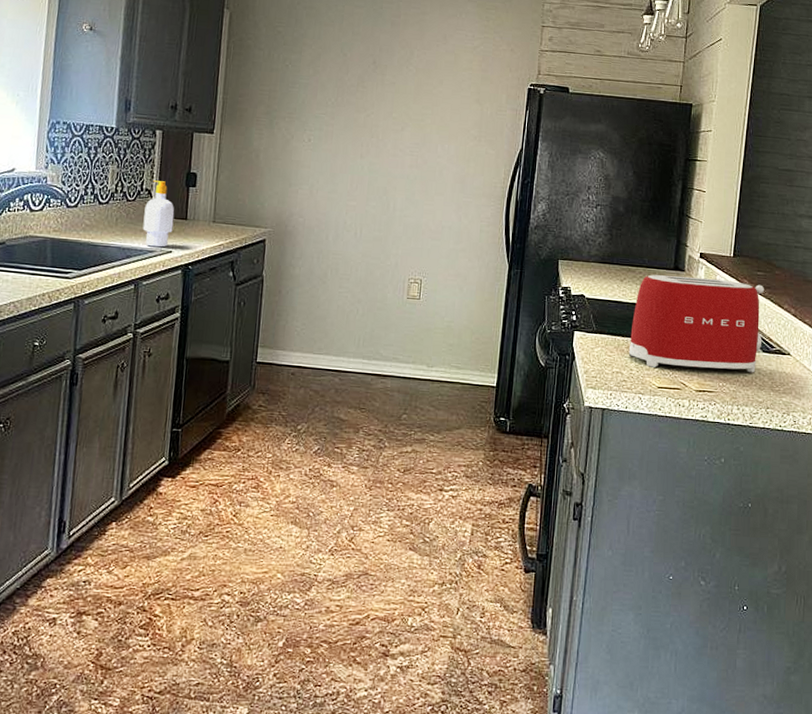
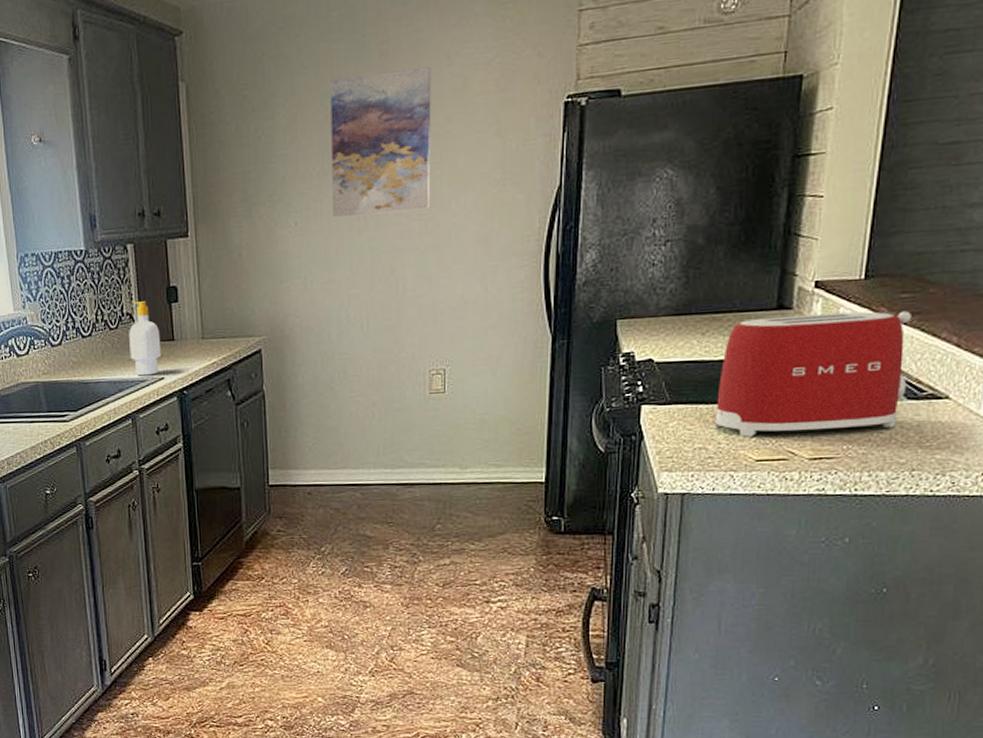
wall art: none [341,34,431,148] -> present [330,67,431,217]

